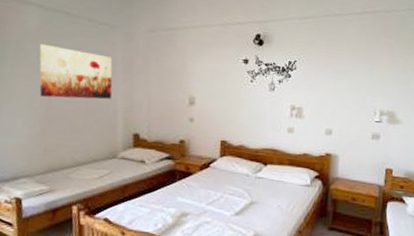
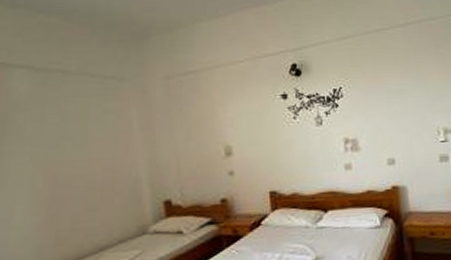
wall art: present [39,43,113,100] -> none [34,111,132,174]

